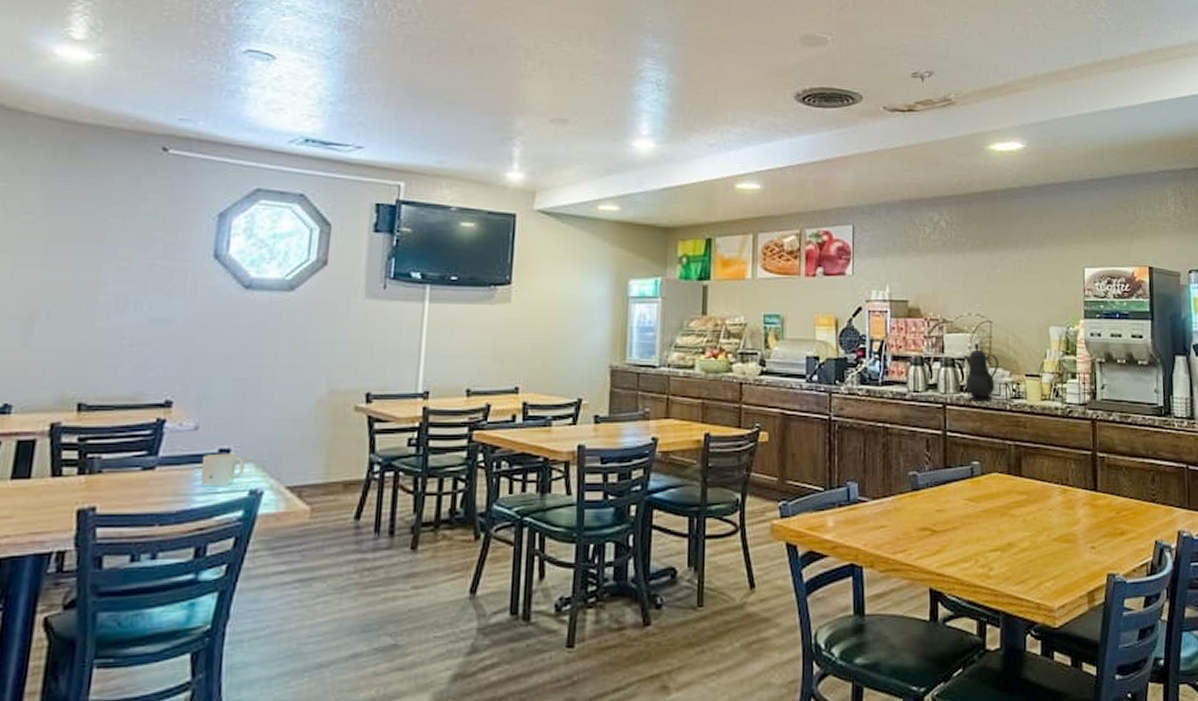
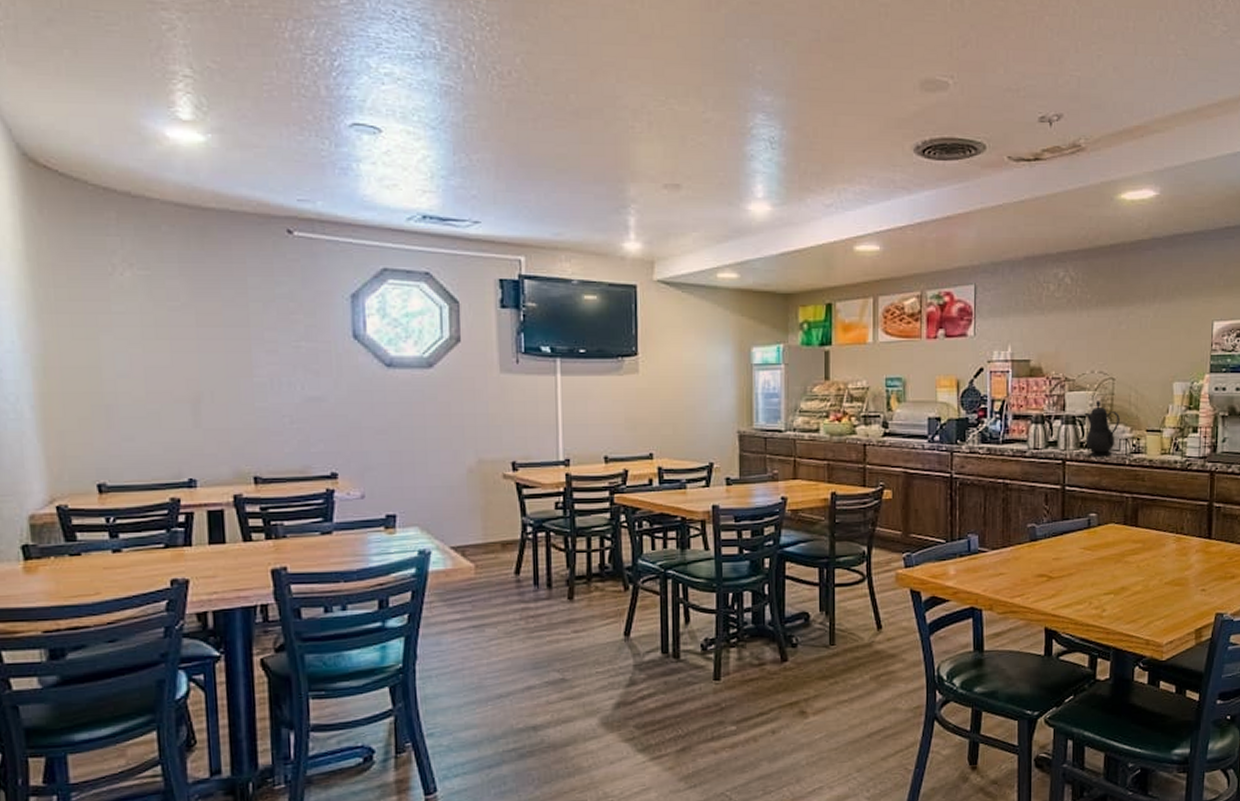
mug: present [200,453,246,487] -> none [372,518,412,549]

